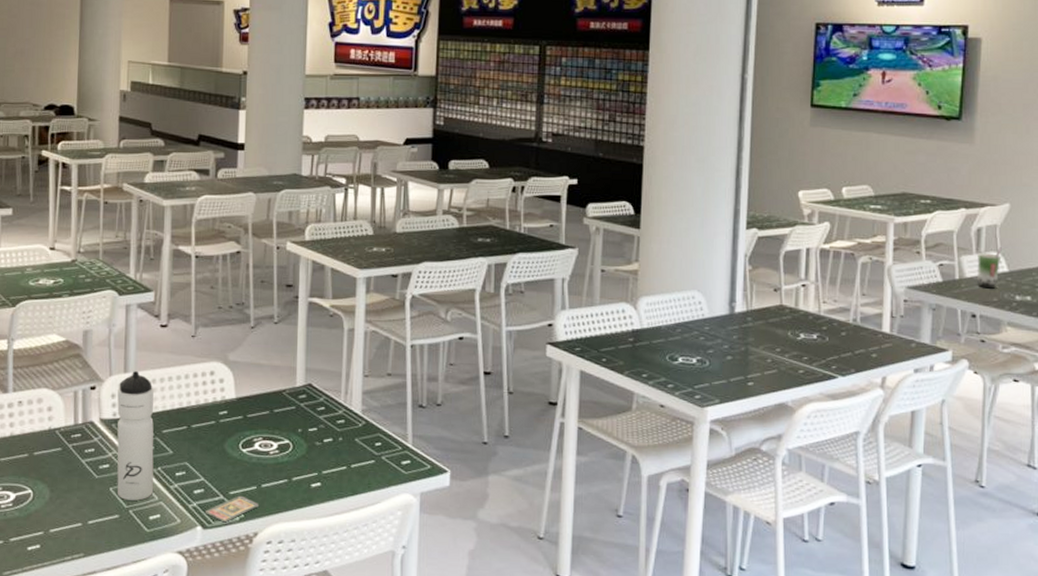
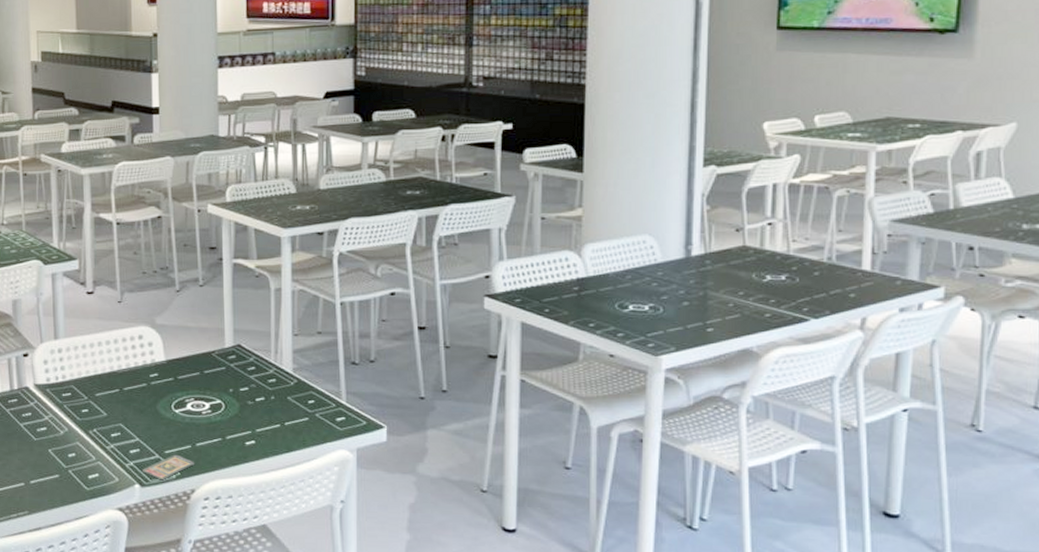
water bottle: present [117,371,154,501] -> none [49,338,91,461]
beverage cup: present [977,247,1002,289] -> none [976,172,1006,218]

